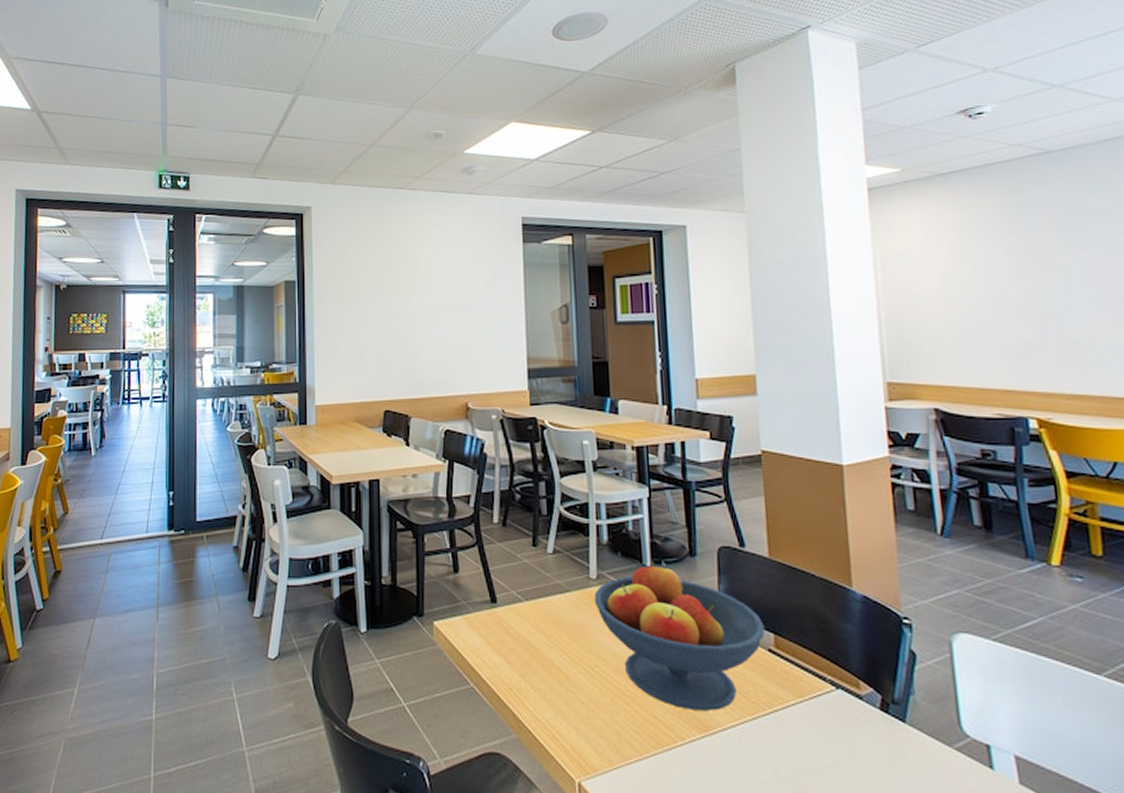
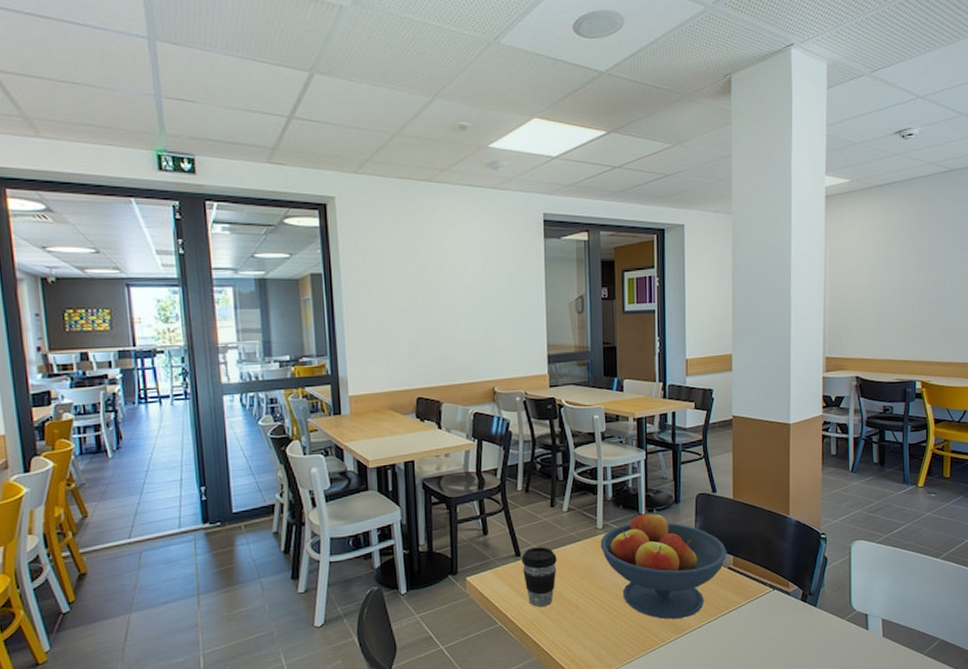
coffee cup: none [498,594,541,670] -> present [521,547,557,607]

